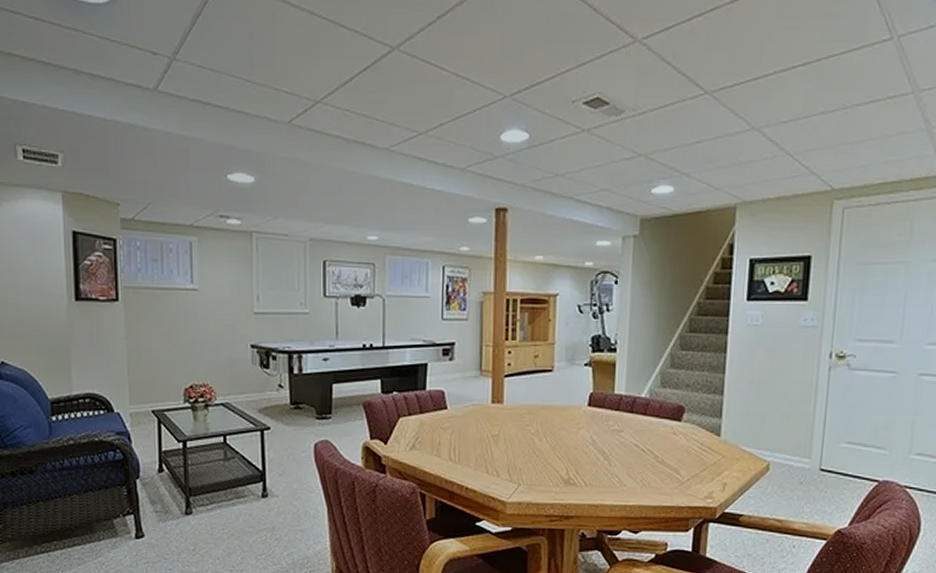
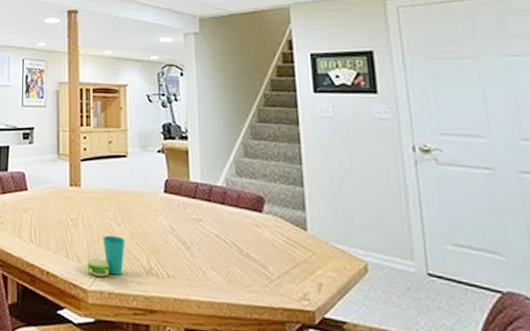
cup: none [505,449,546,489] -> present [86,235,125,277]

